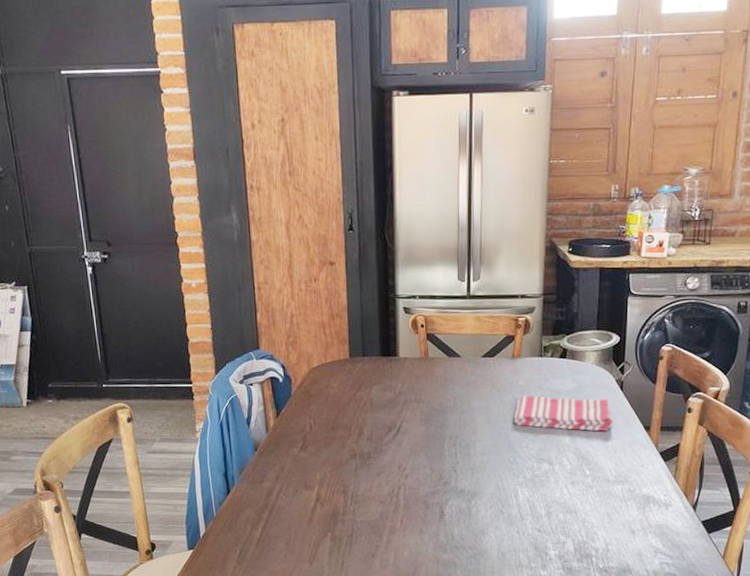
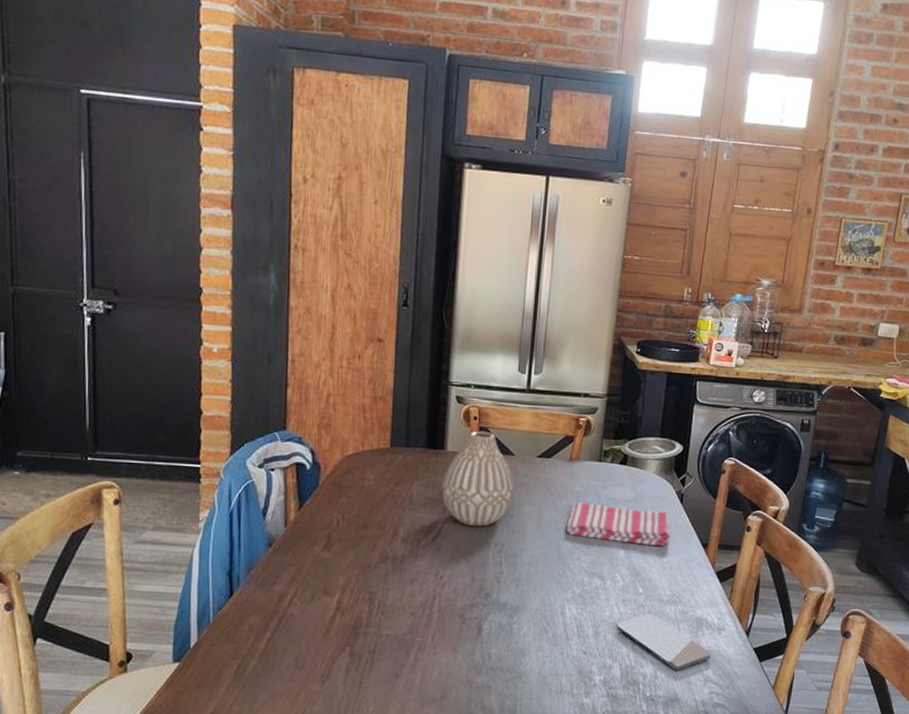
vase: none [398,337,463,423] -> present [442,430,514,527]
smartphone: none [567,494,660,544] -> present [617,614,712,670]

